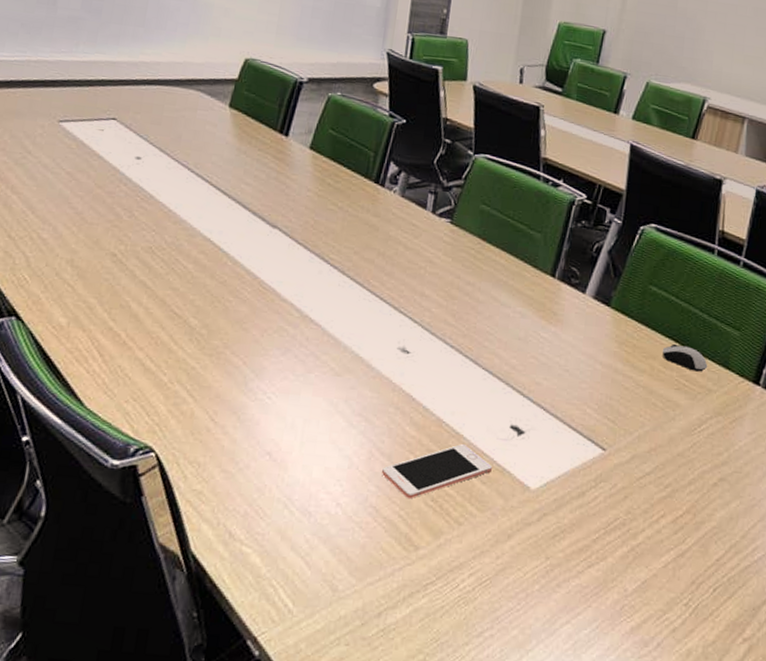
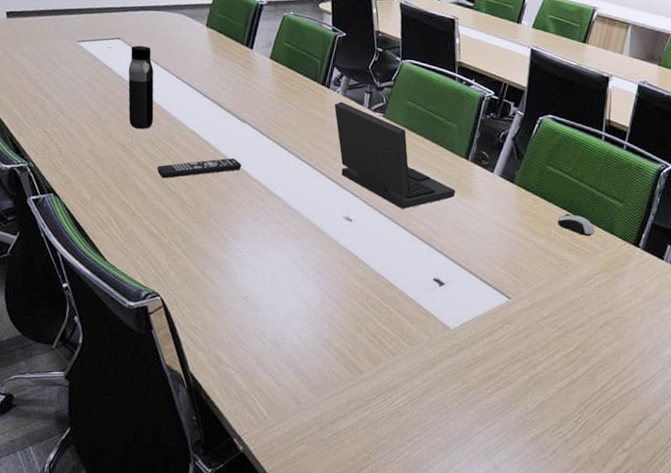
water bottle: none [122,128,159,235] -> present [128,45,154,129]
remote control: none [157,272,269,299] -> present [157,158,242,179]
cell phone: present [382,443,492,499] -> none [333,292,419,335]
laptop: none [389,203,539,338] -> present [334,101,455,209]

